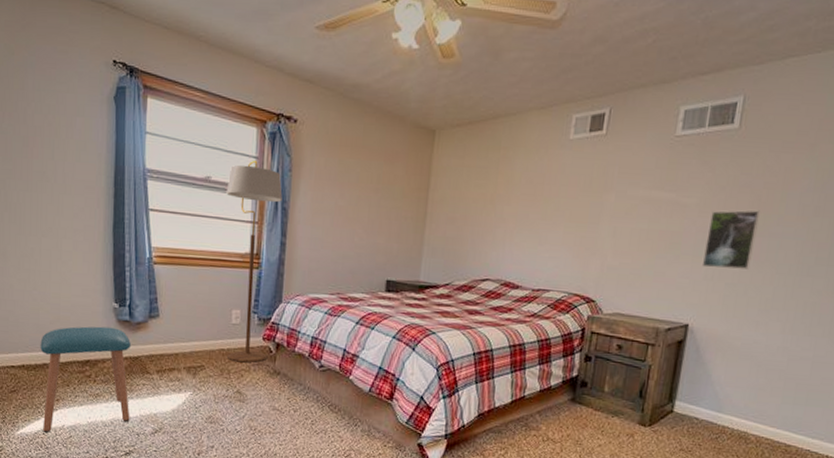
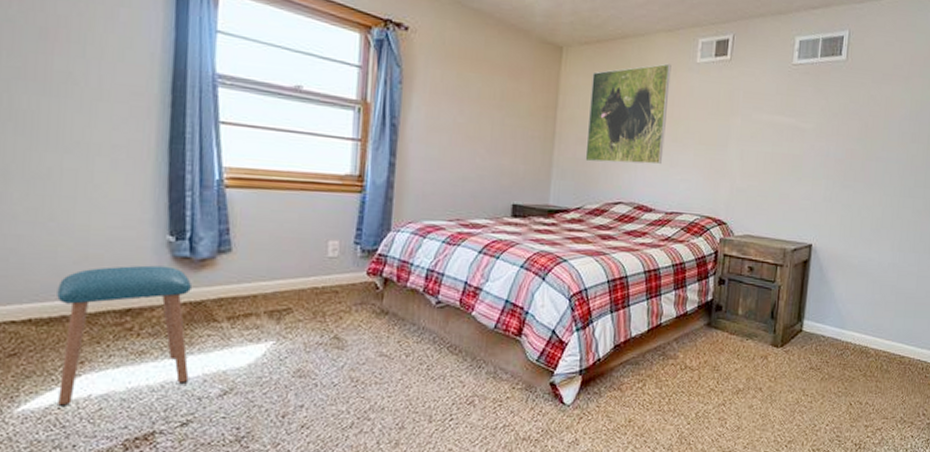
floor lamp: present [226,160,283,363] -> none [321,69,391,303]
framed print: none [454,141,543,243] -> present [585,63,672,165]
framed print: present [701,210,760,270] -> none [821,135,867,192]

